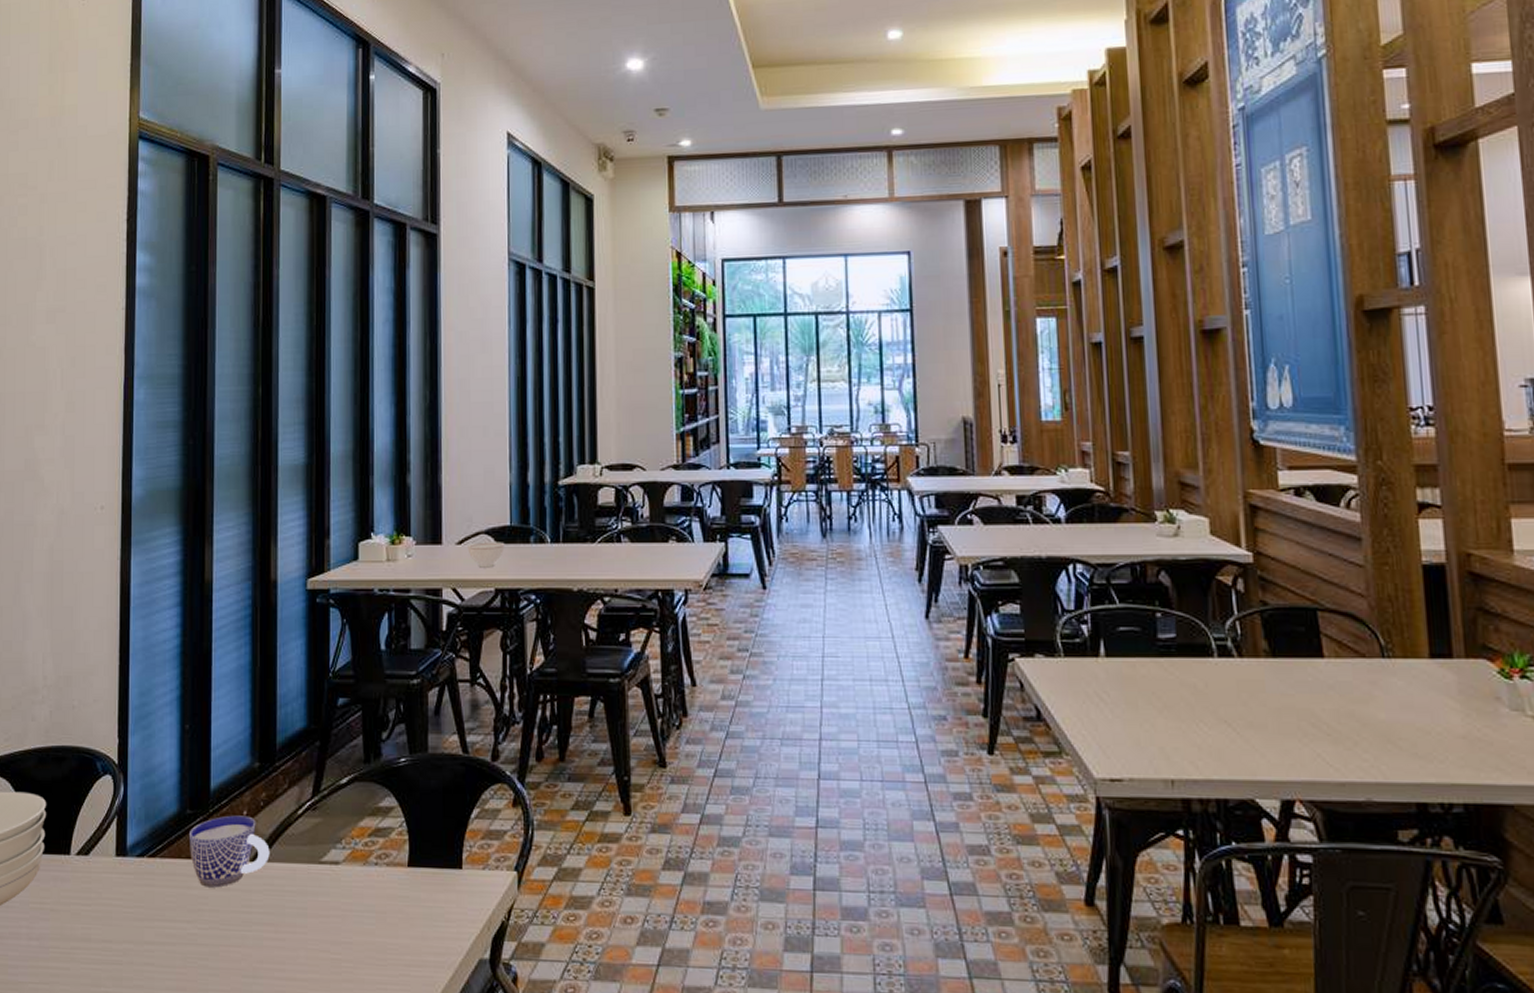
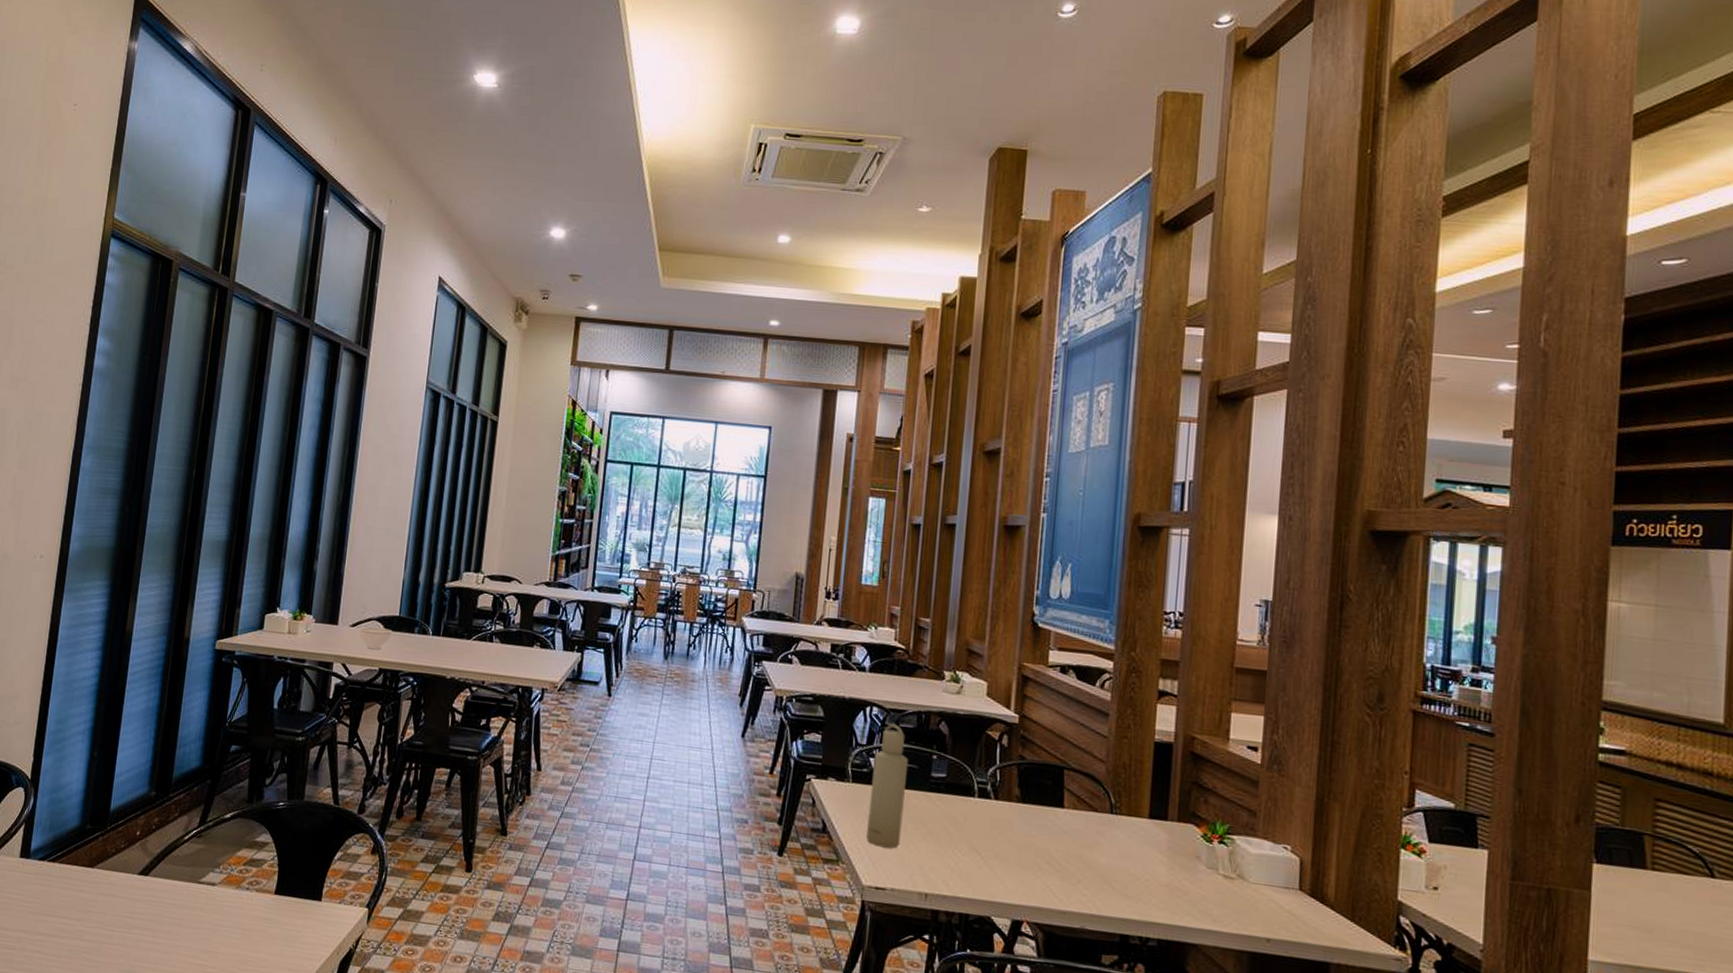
cup: present [188,815,270,888] -> none [85,834,156,894]
bottle: none [1087,582,1133,731] -> present [866,724,909,849]

